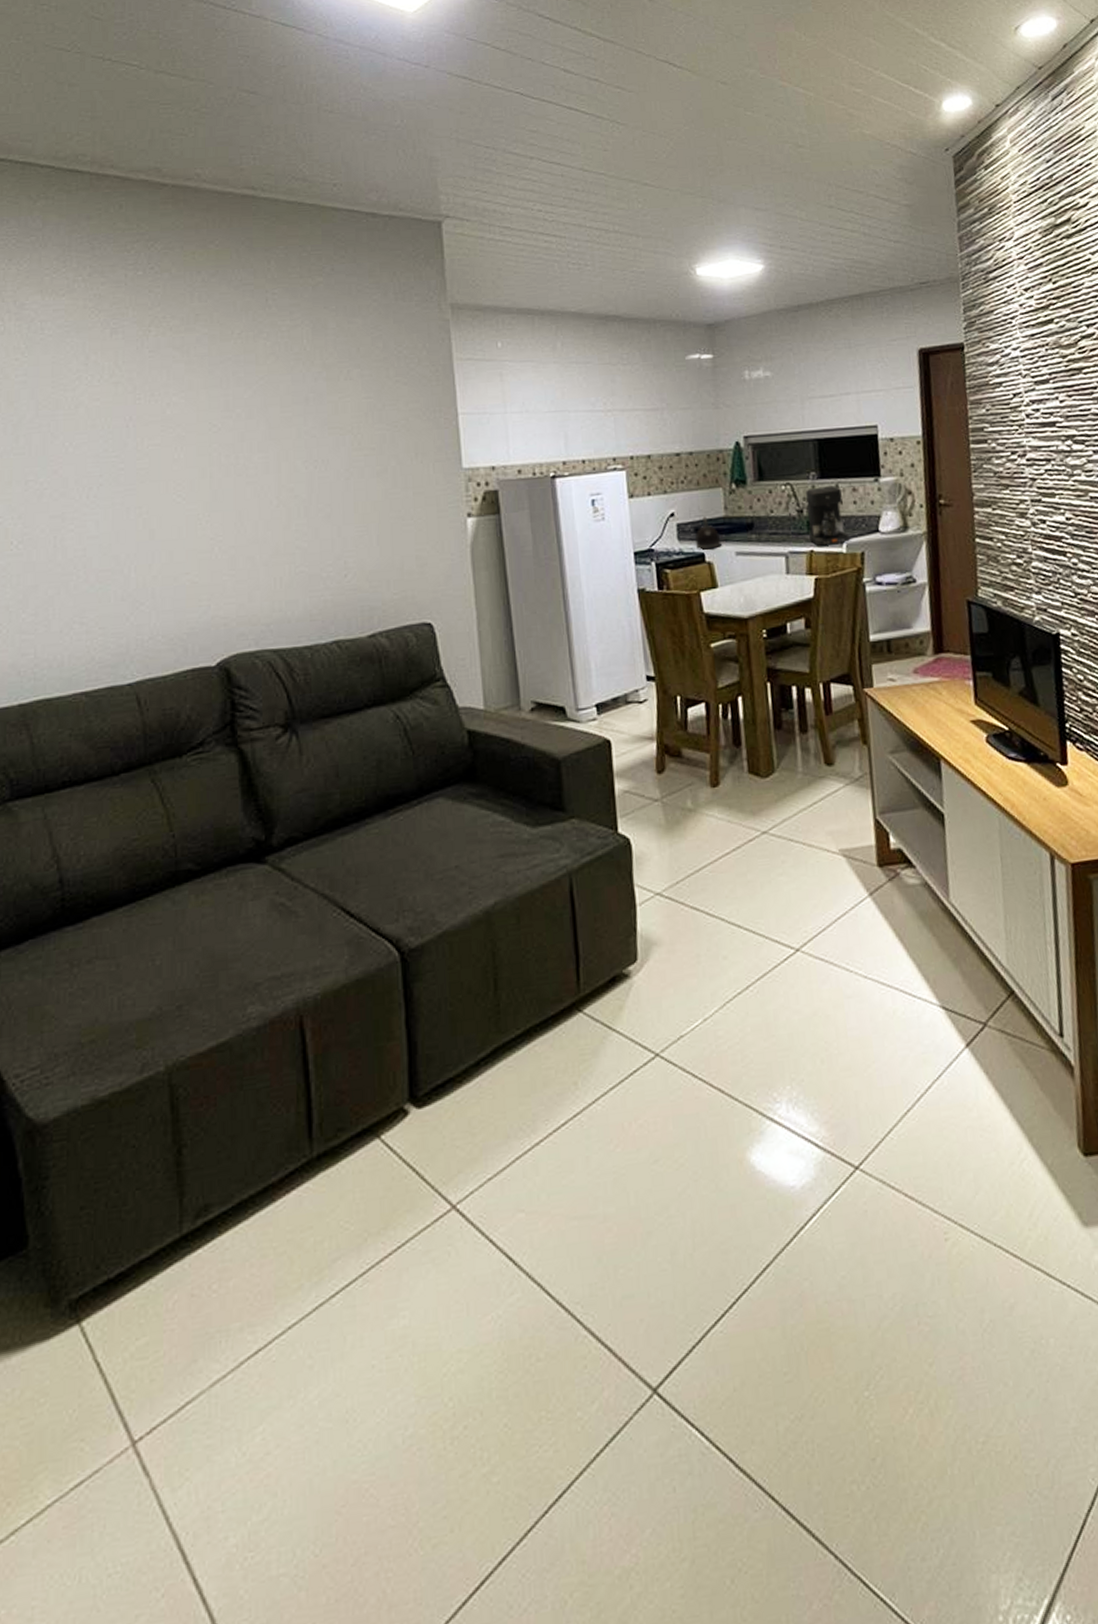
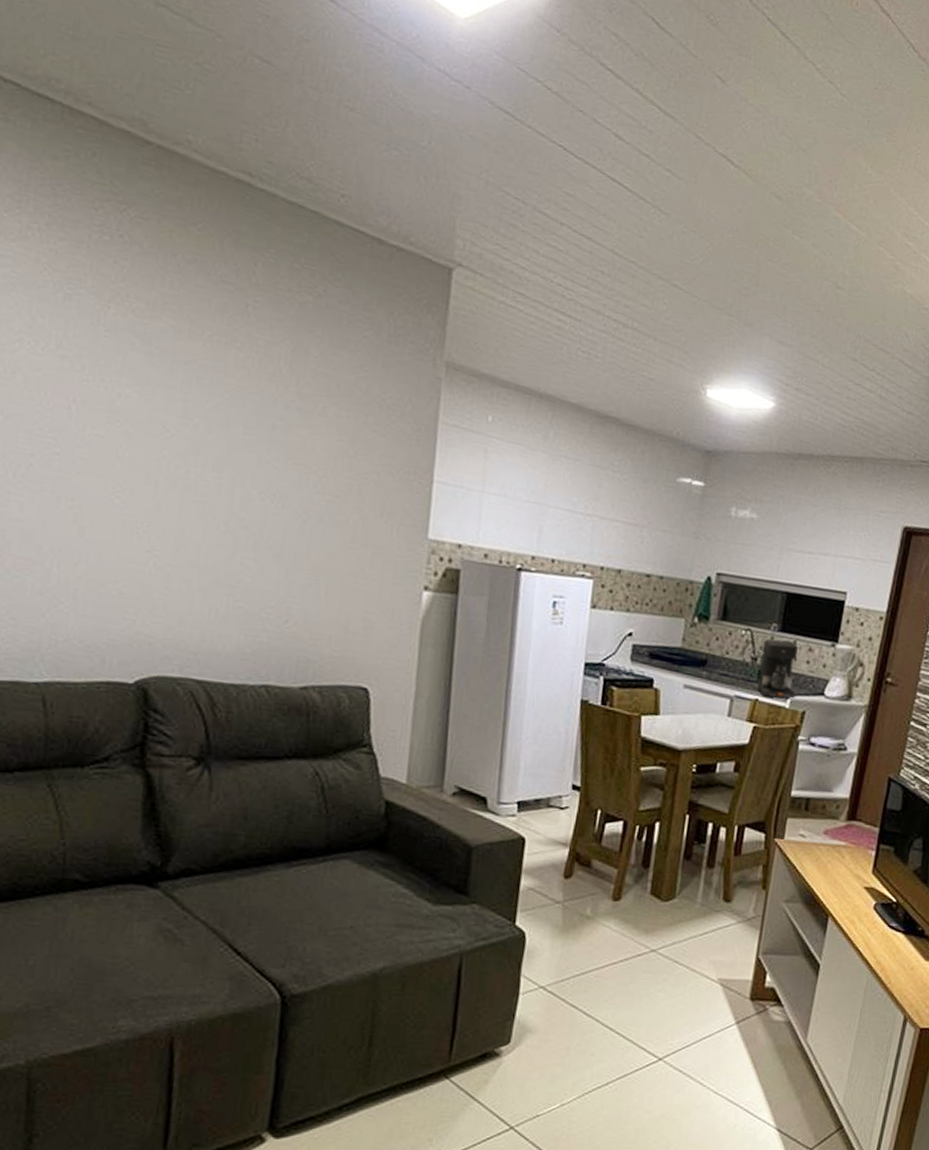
kettle: present [695,516,722,550] -> none [646,643,673,677]

